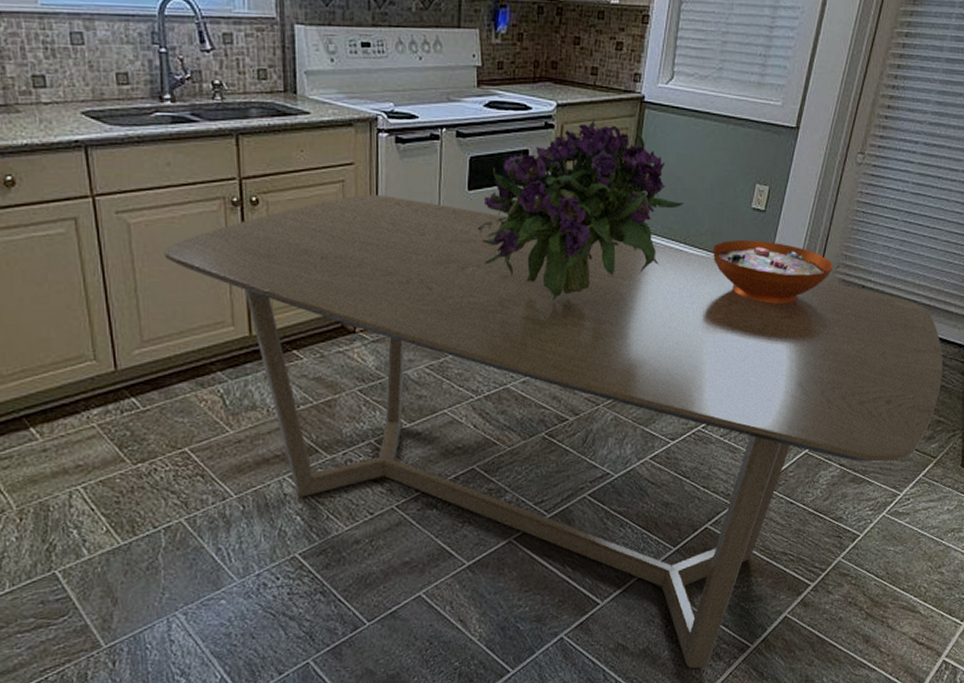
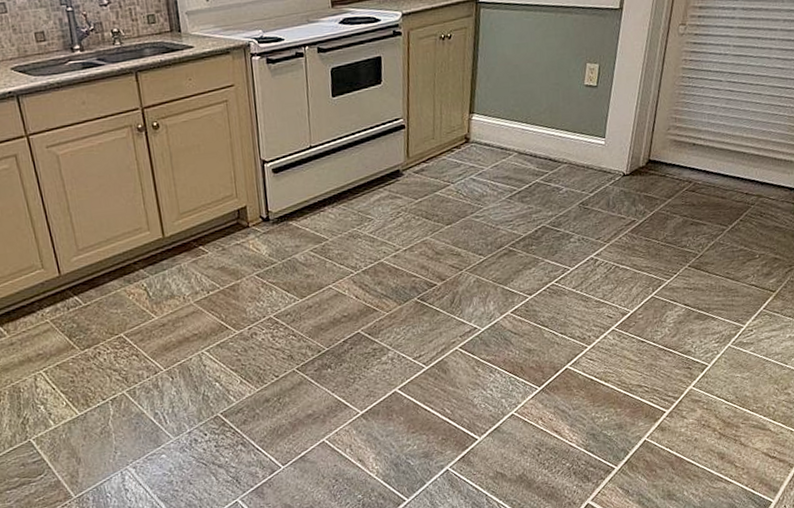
dining table: present [164,194,943,669] -> none [87,109,776,490]
bouquet: present [478,118,684,301] -> none [343,22,522,185]
decorative bowl: present [713,240,833,304] -> none [552,113,664,168]

